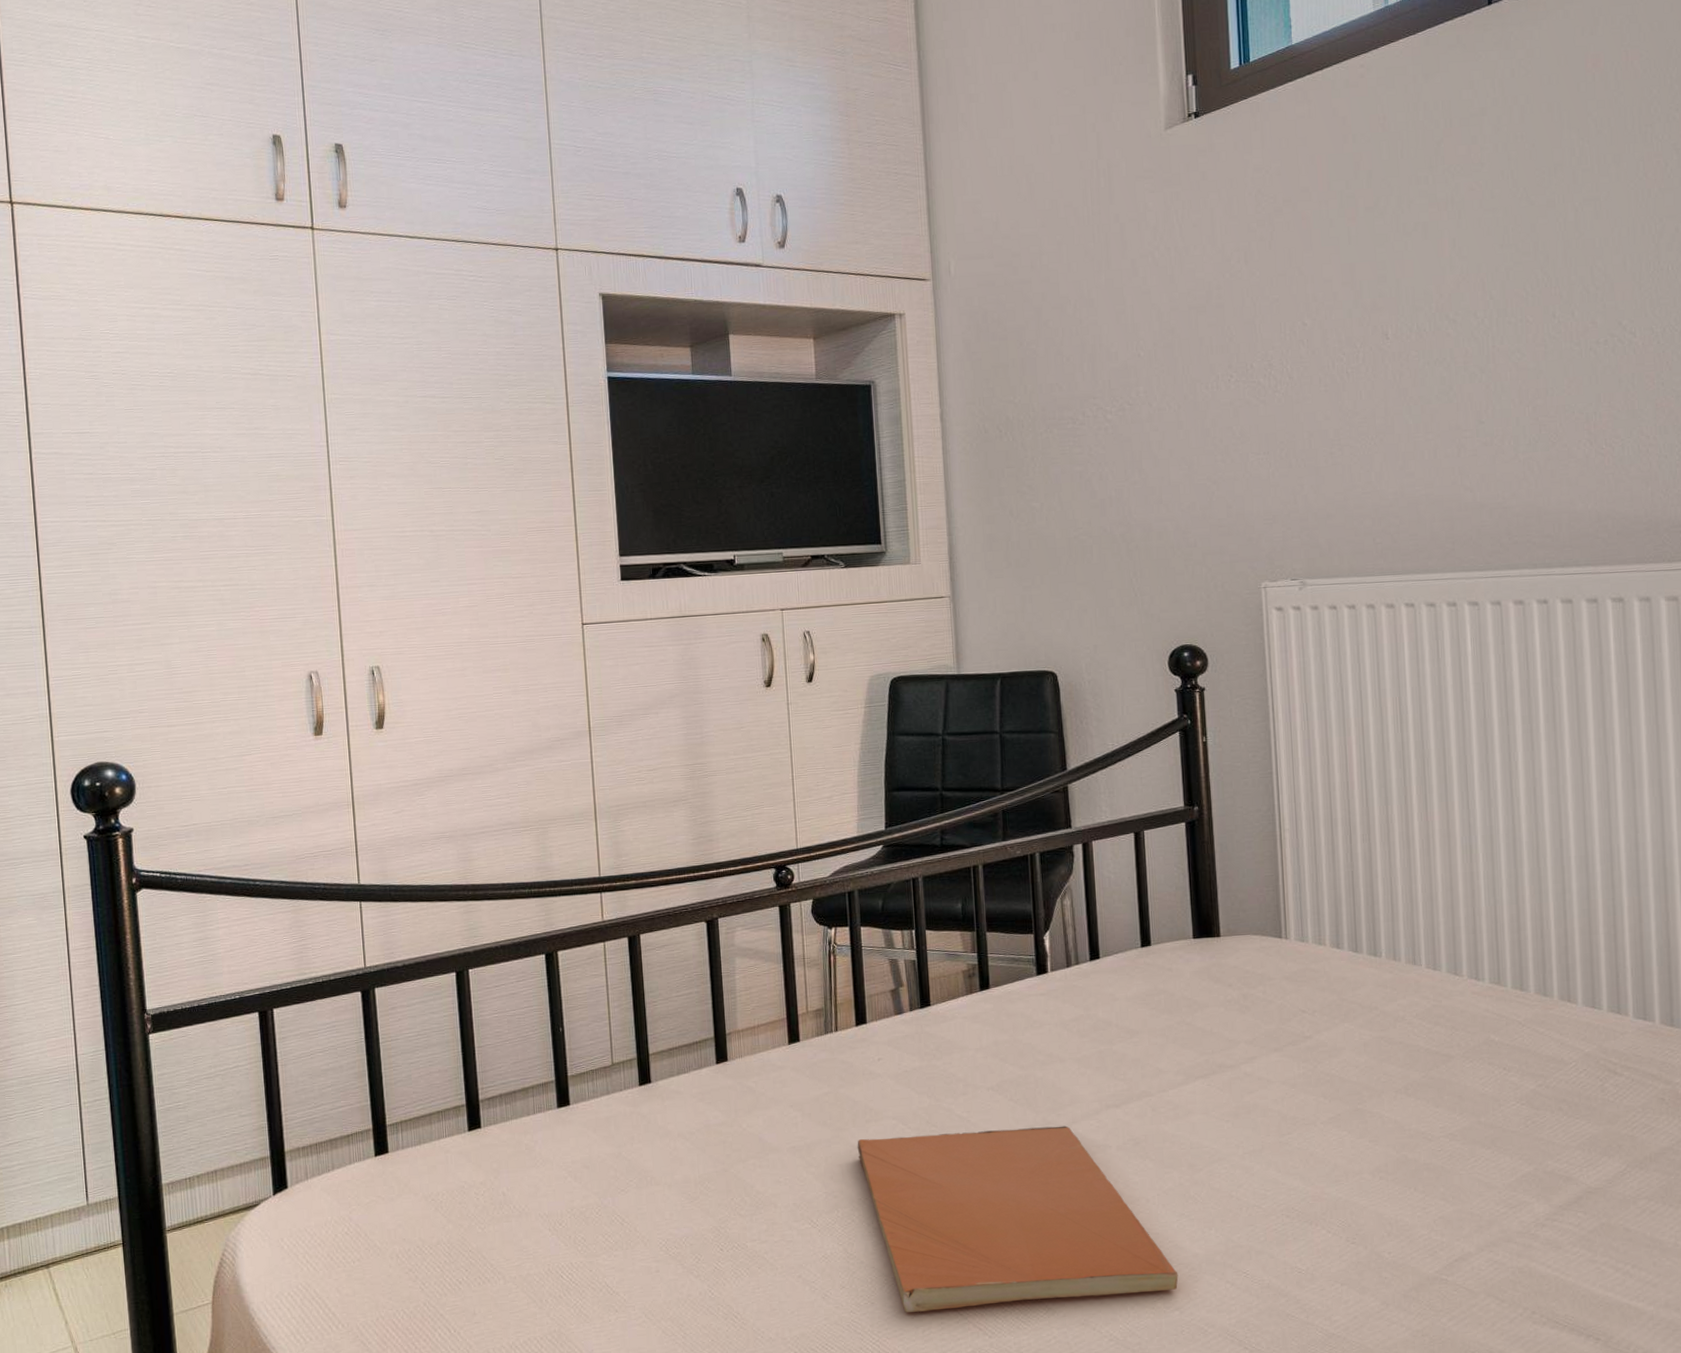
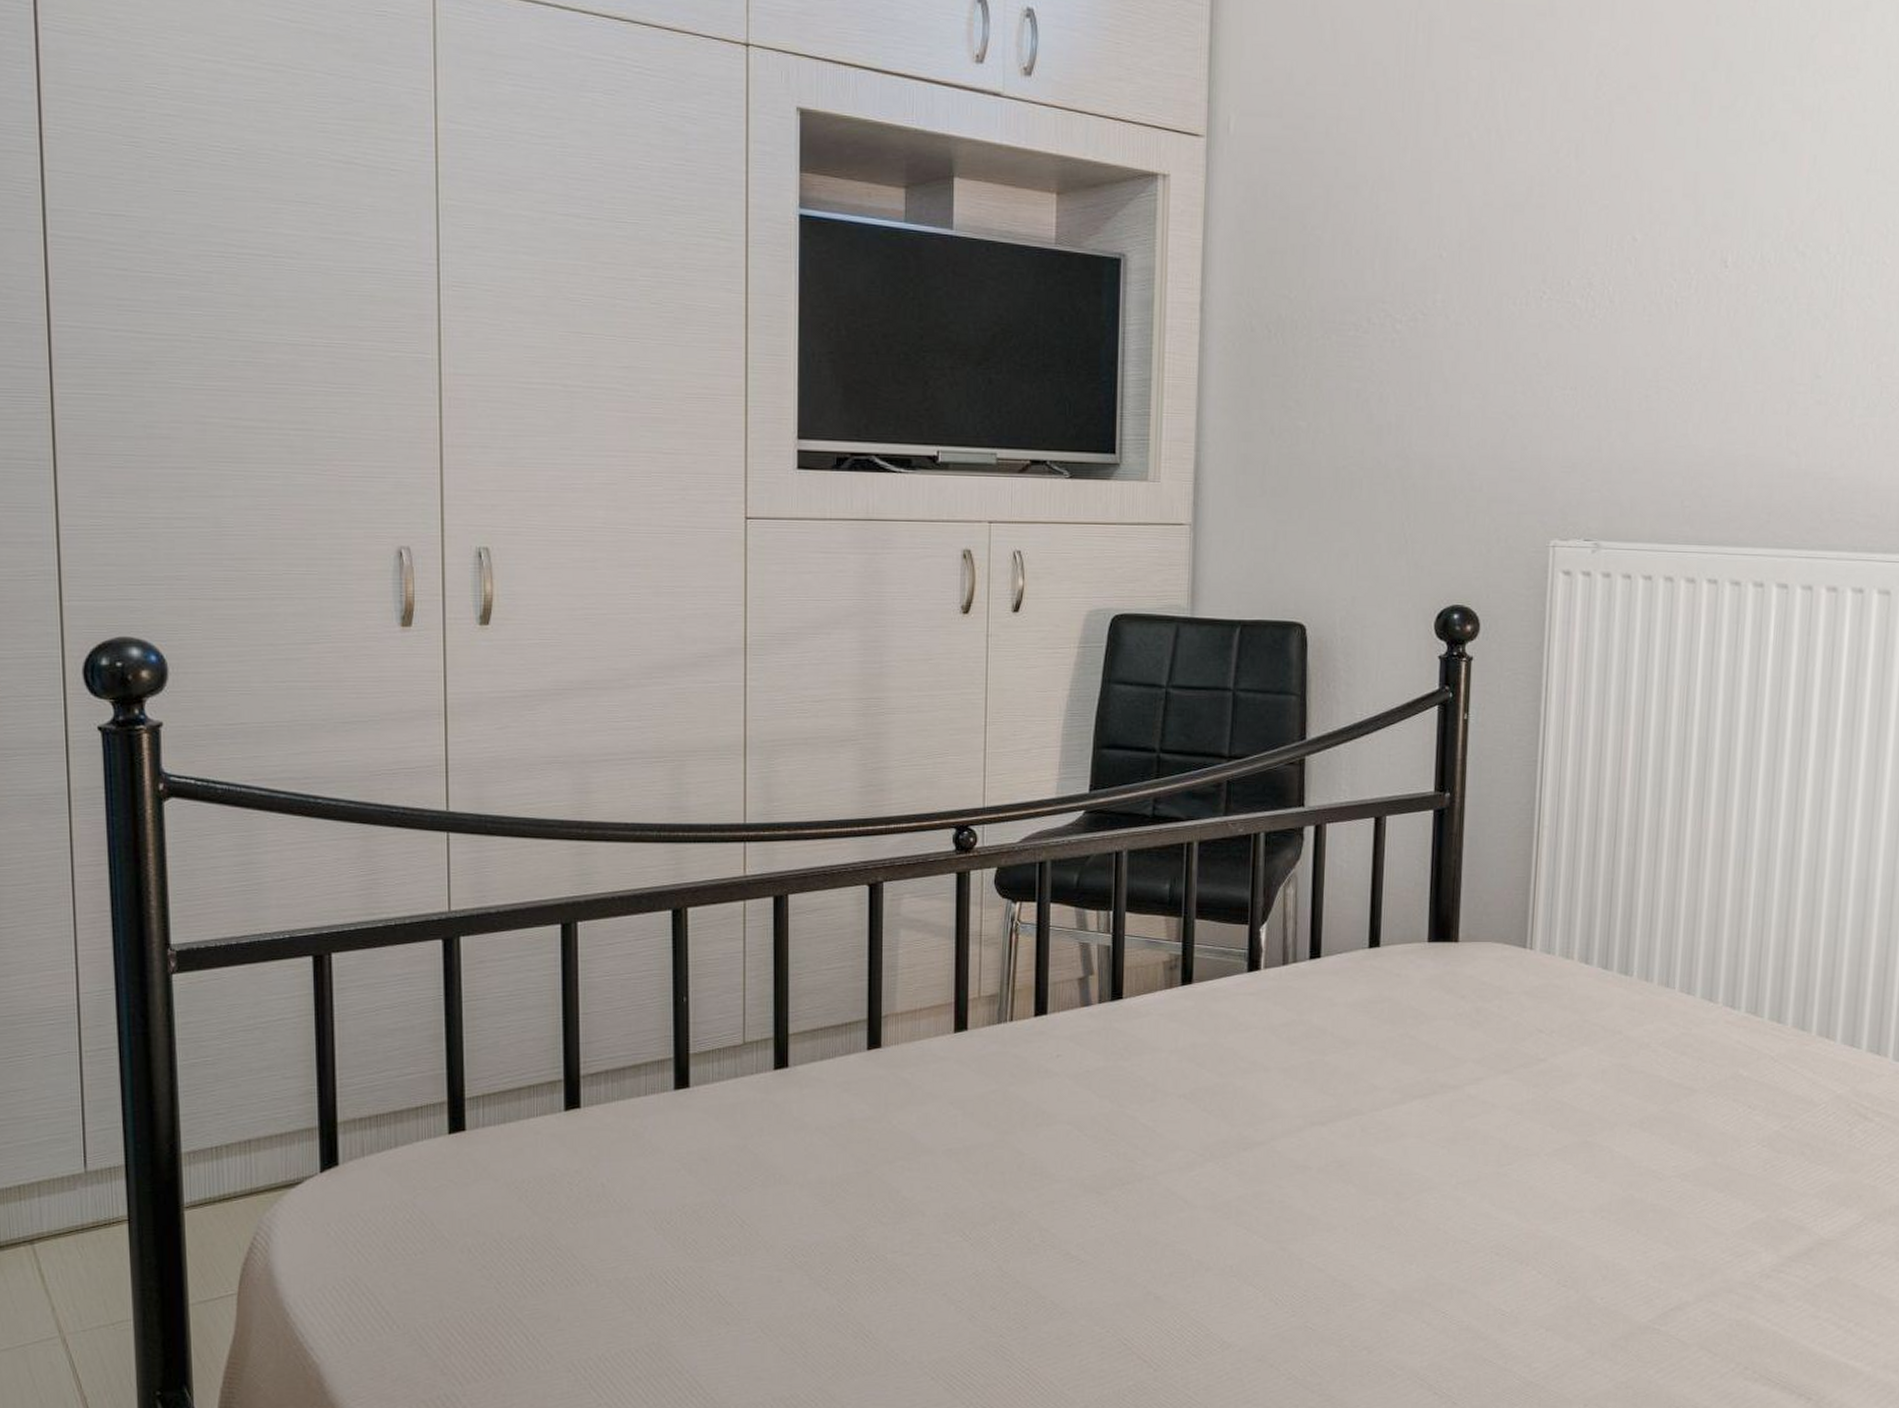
book: present [857,1125,1179,1313] -> none [1023,1142,1371,1339]

